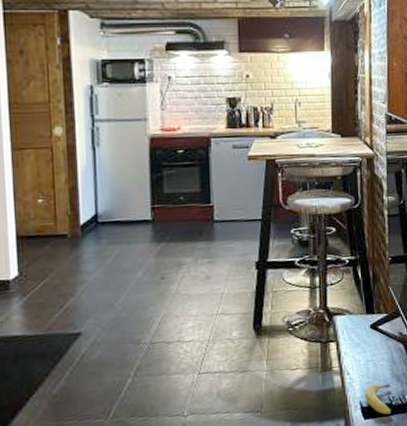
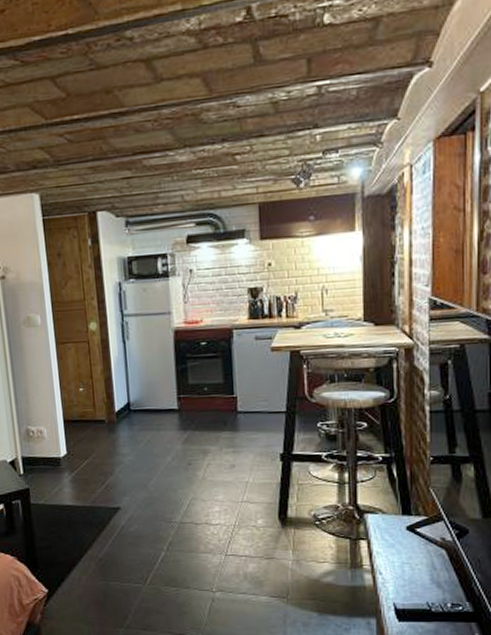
fruit: present [364,383,391,415] -> none [399,587,430,621]

